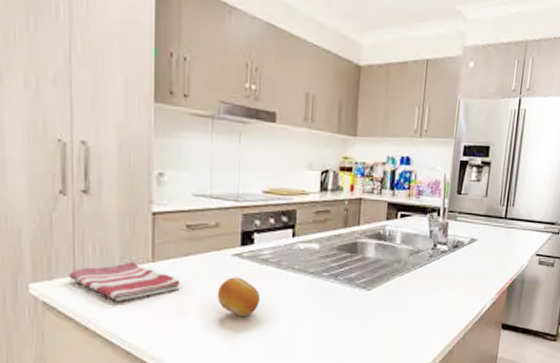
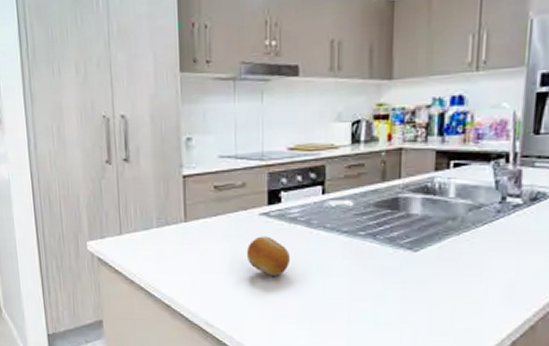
dish towel: present [68,261,181,301] -> none [116,221,211,258]

